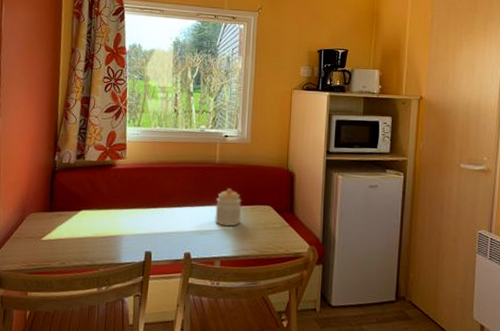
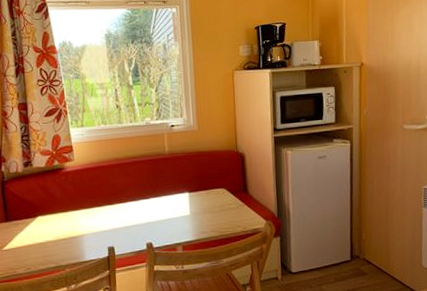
jar: present [215,188,242,227] -> none [170,176,197,214]

